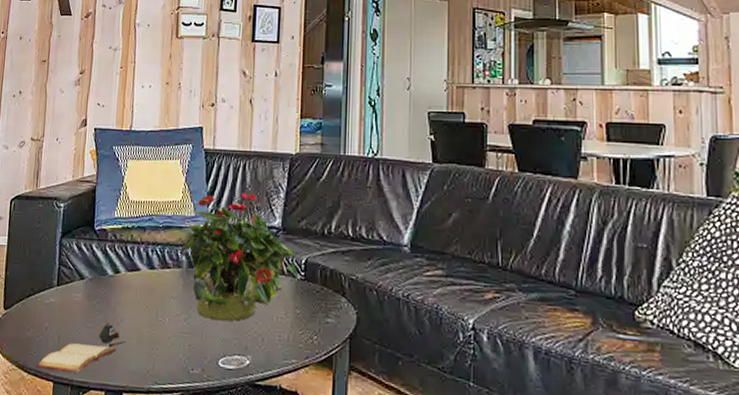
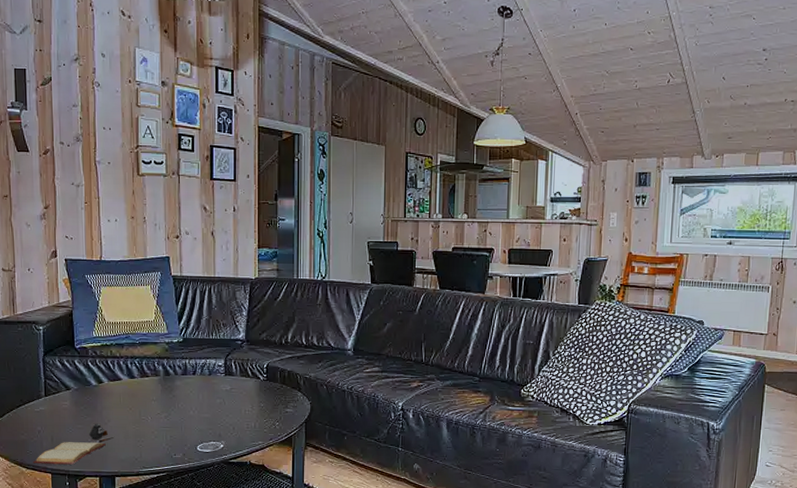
potted plant: present [180,192,299,322] -> none [157,311,262,416]

